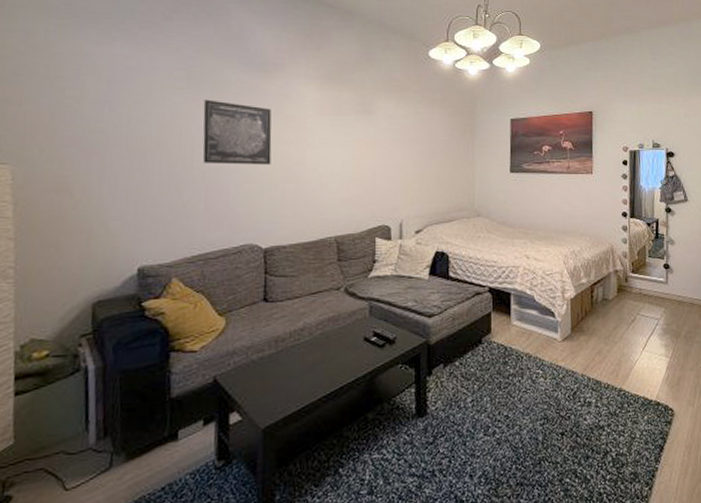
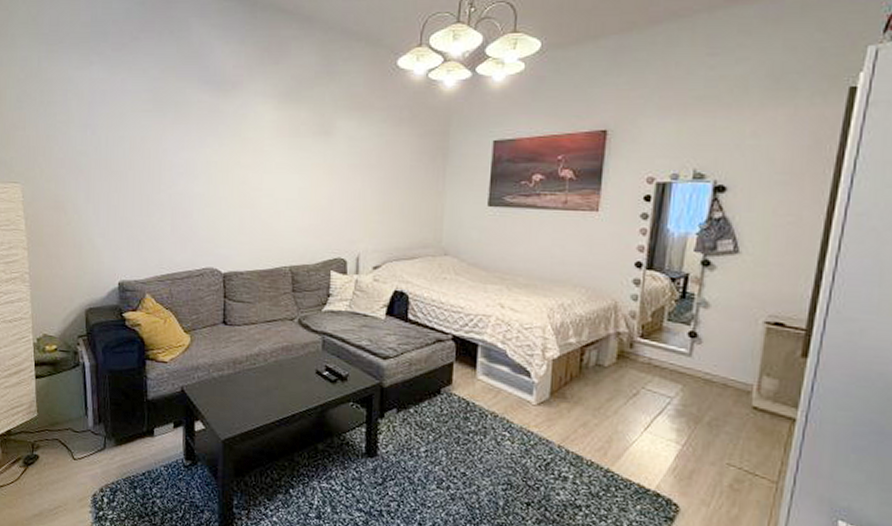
wall art: present [203,99,272,165] -> none [168,122,230,189]

